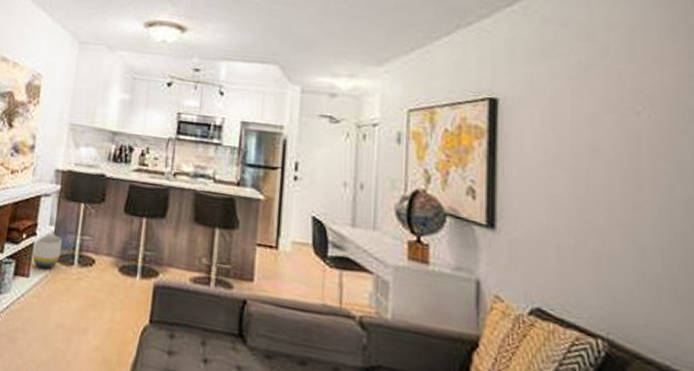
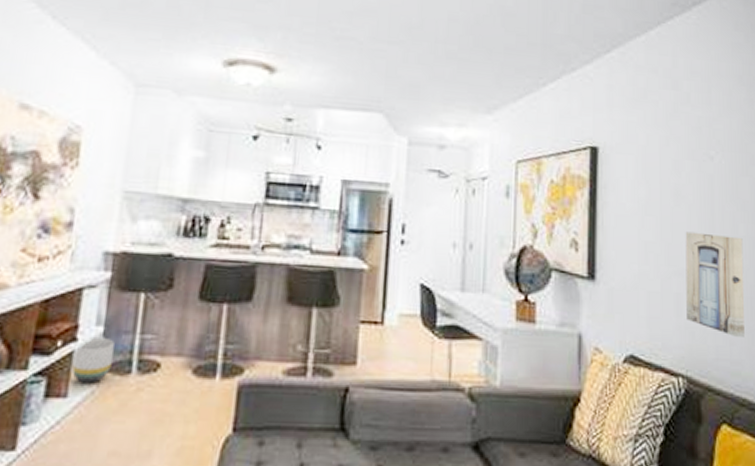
wall art: none [604,188,685,307] -> present [685,231,745,337]

